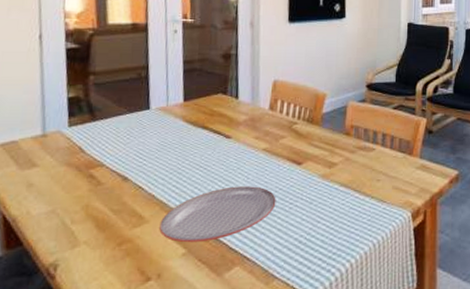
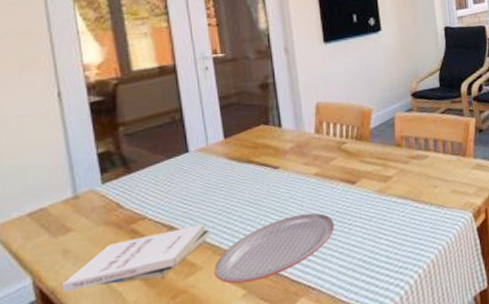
books: none [23,179,161,224] -> present [62,223,211,293]

